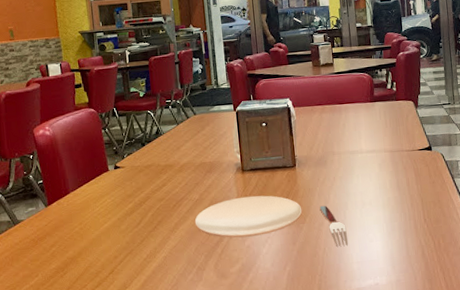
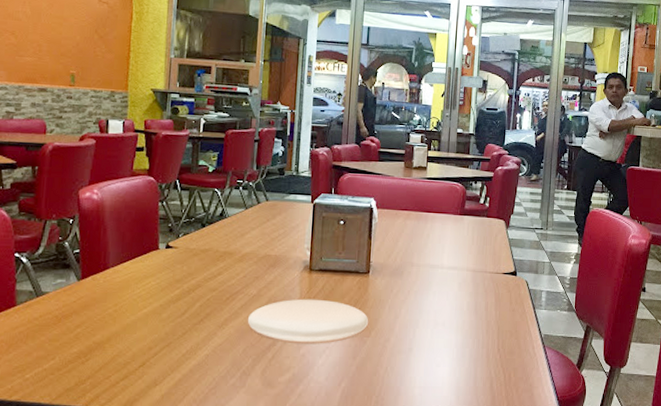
fork: present [319,205,348,246] -> none [388,320,414,367]

